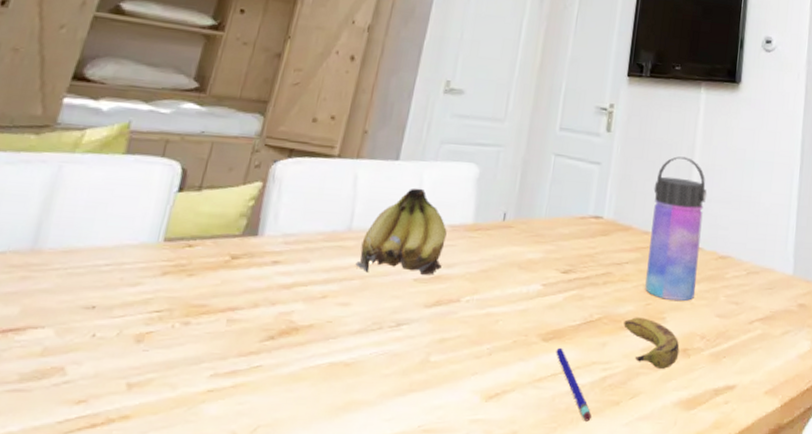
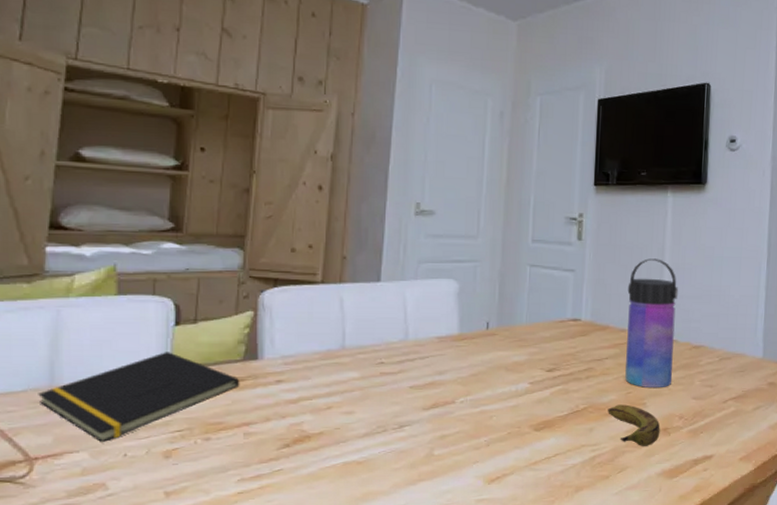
notepad: none [16,220,234,318] -> present [38,352,240,442]
fruit: present [355,188,447,275] -> none [353,306,435,384]
pen: present [556,347,592,422] -> none [548,435,585,494]

